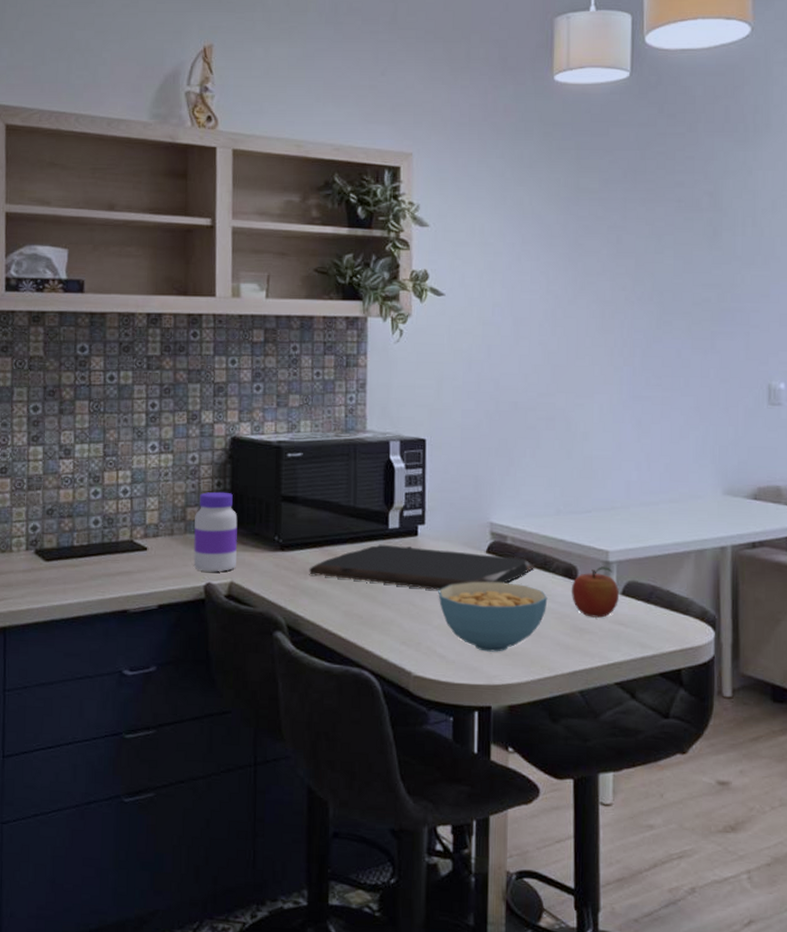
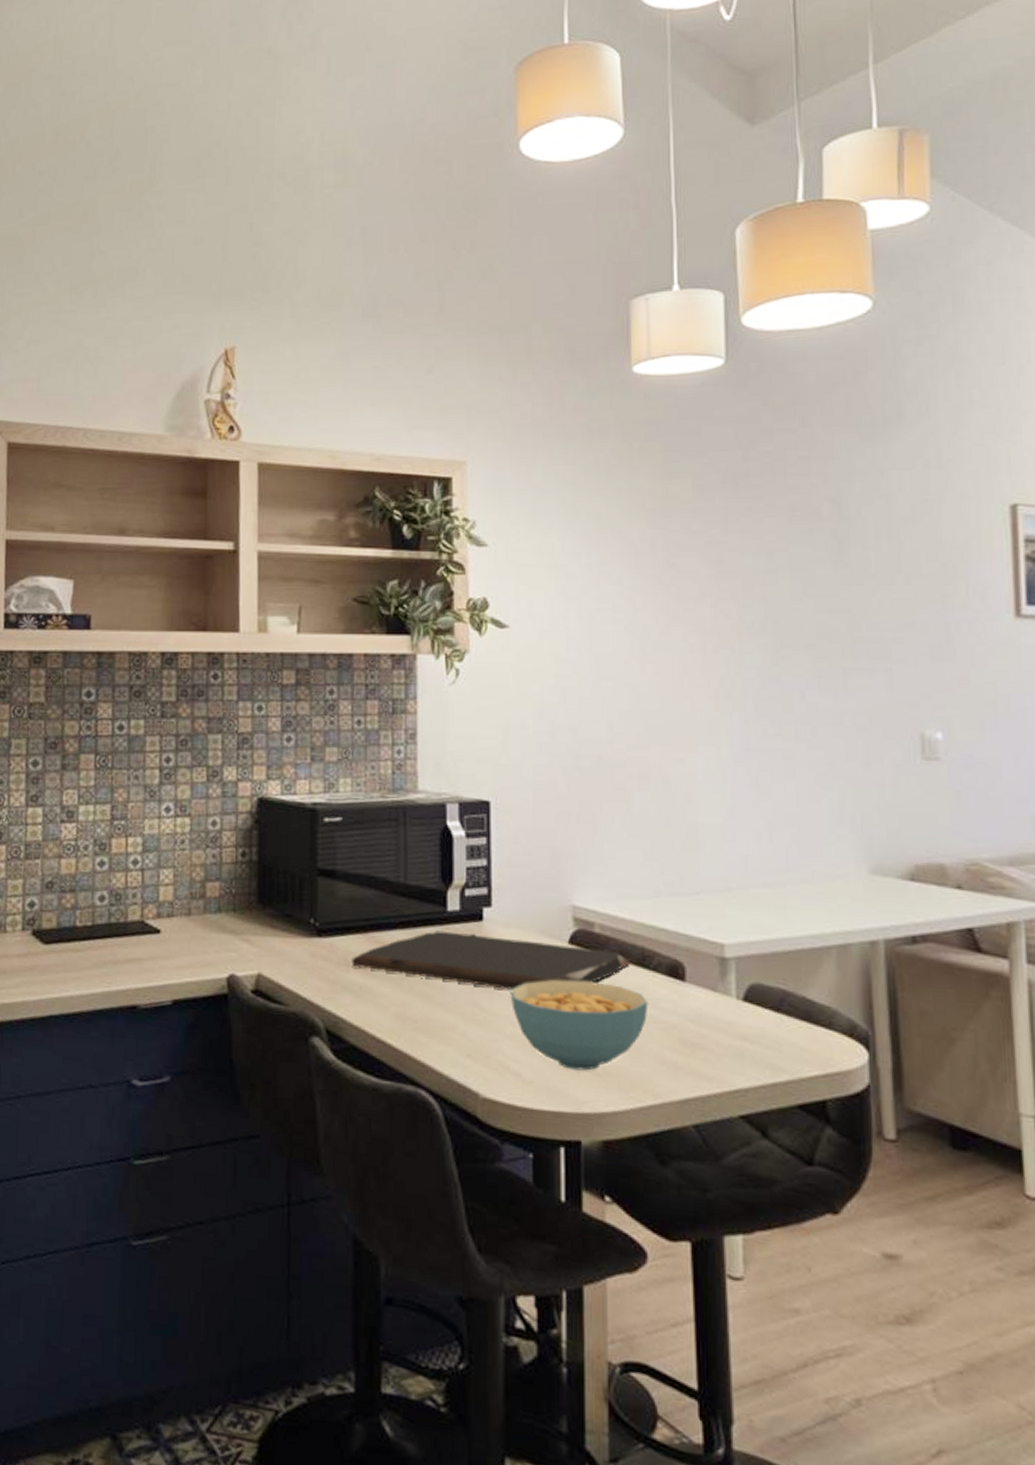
jar: present [193,491,238,572] -> none [214,863,266,961]
fruit: present [571,566,620,618] -> none [677,964,741,1030]

